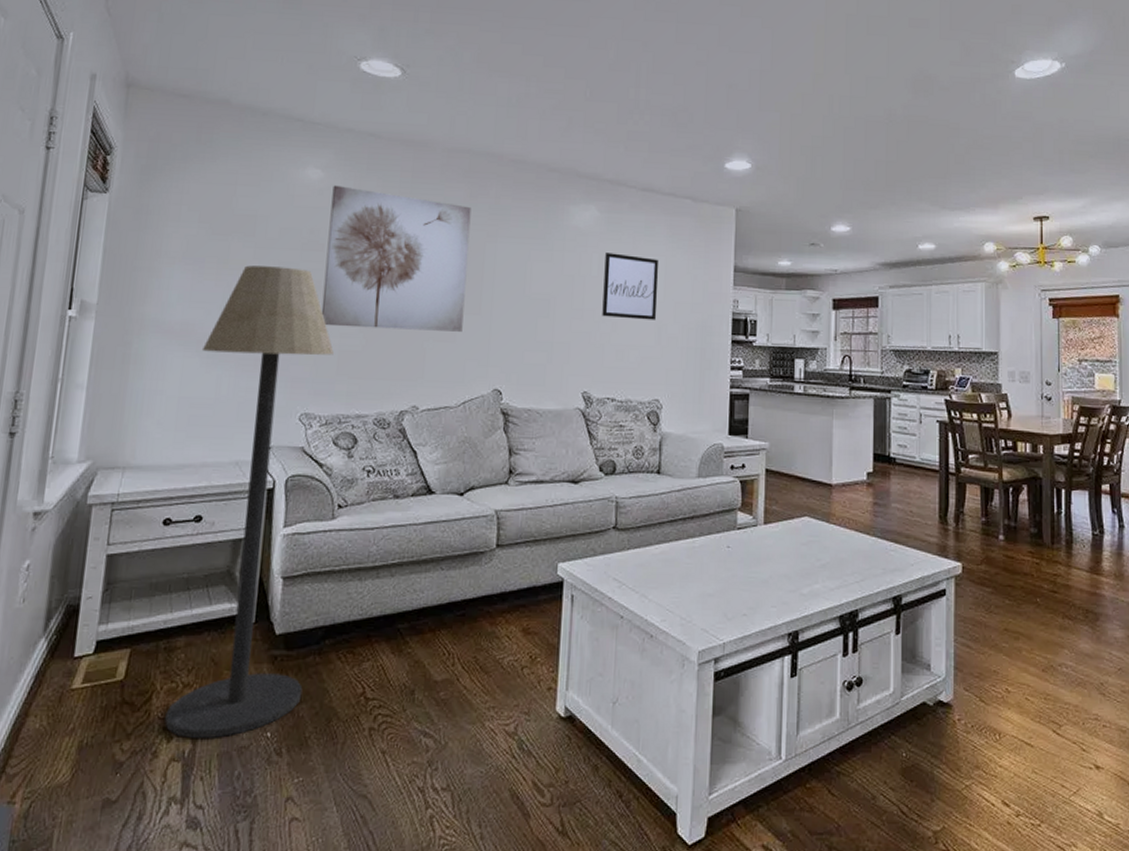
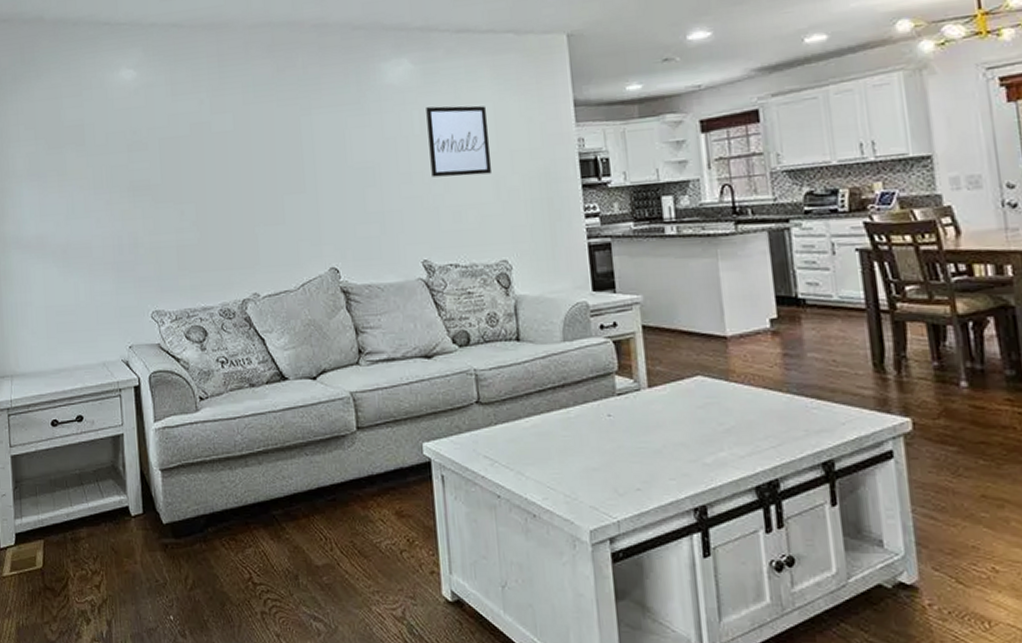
floor lamp: present [165,265,334,738] -> none [57,170,195,621]
wall art: present [321,185,472,332] -> none [146,81,290,223]

